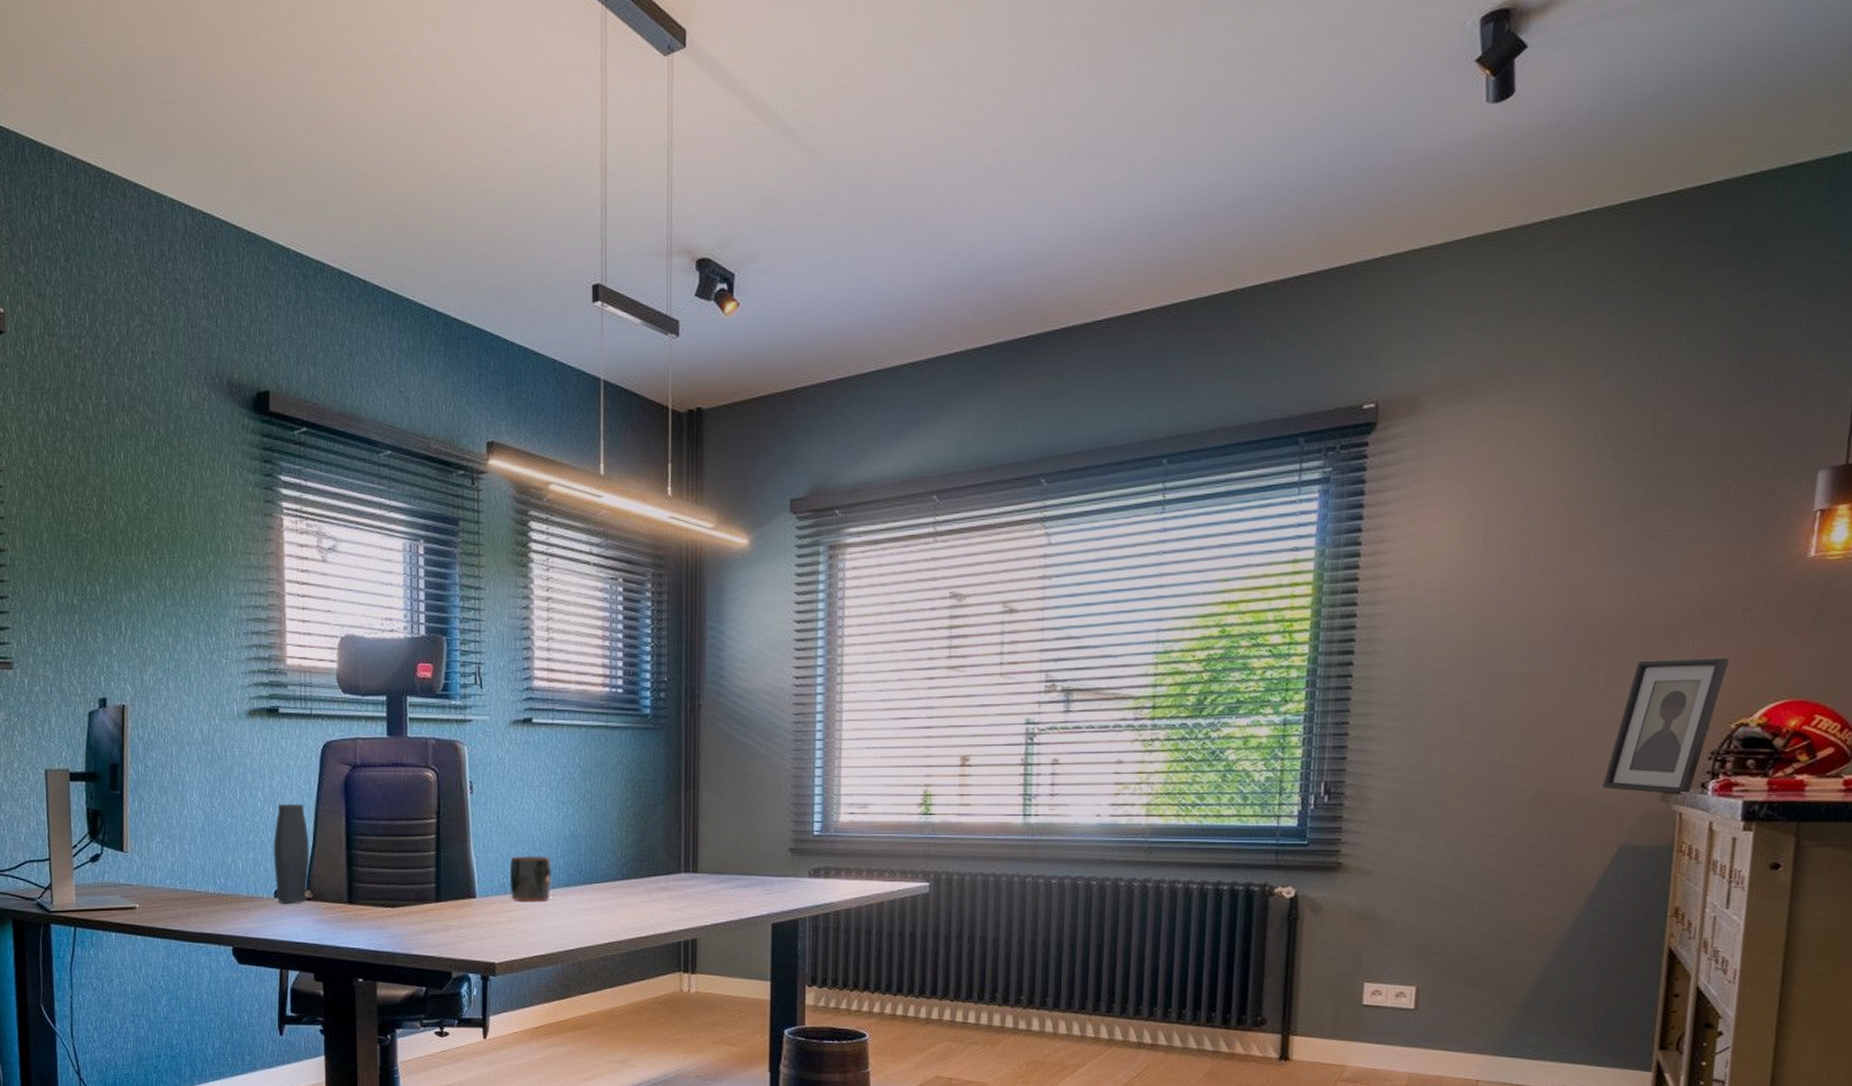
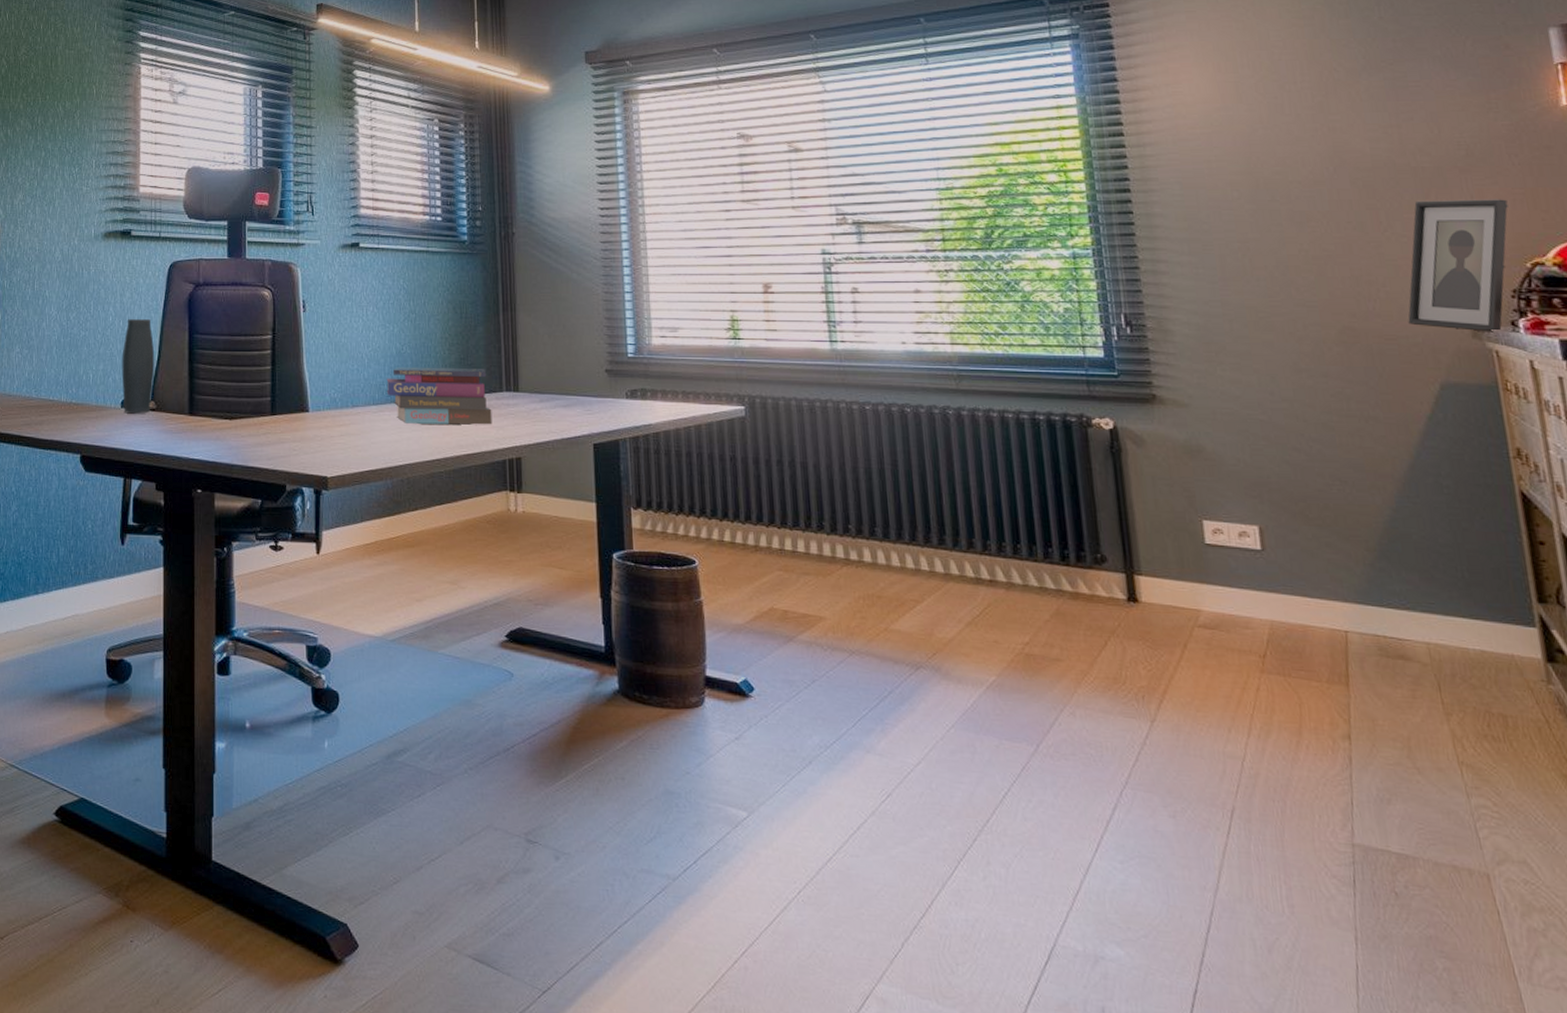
mug: present [509,856,552,901] -> none [340,372,380,416]
books: none [558,849,669,907] -> present [386,366,492,425]

